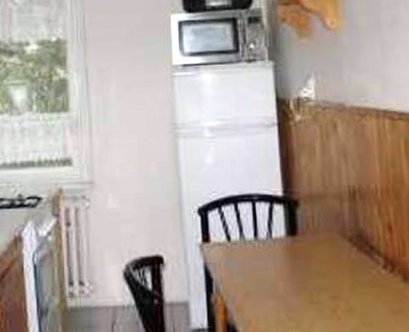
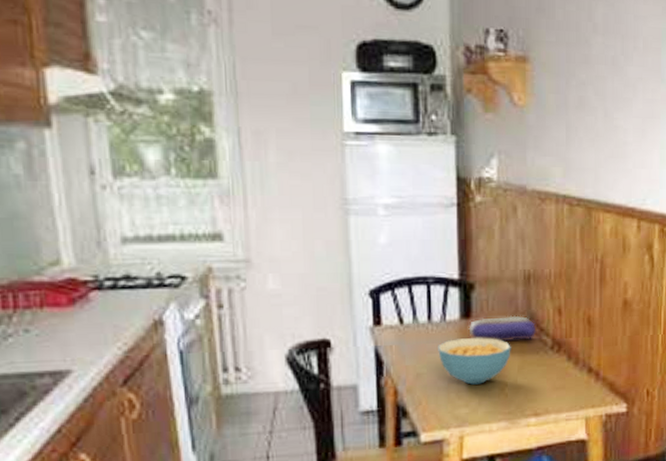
cereal bowl: none [265,256,341,305] -> present [438,338,511,385]
pencil case: none [295,232,367,260] -> present [468,315,537,342]

